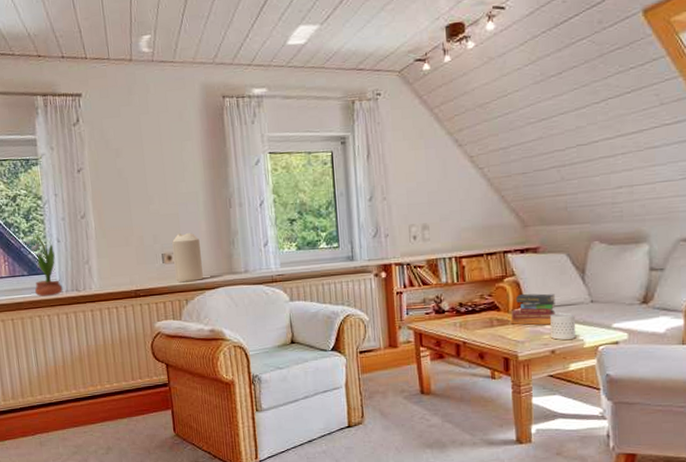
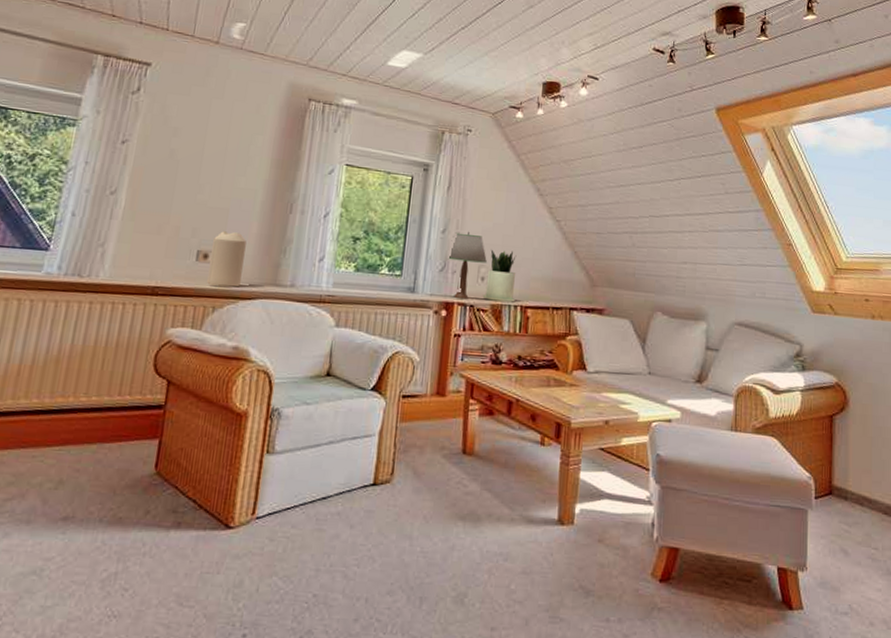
potted flower: present [26,235,63,297] -> none [22,203,65,278]
table lamp: none [379,194,416,260] -> present [448,231,487,300]
planter: none [417,206,449,257] -> present [482,249,517,302]
books: present [510,293,556,325] -> none [568,355,615,393]
mug: present [549,313,576,341] -> none [605,380,633,412]

